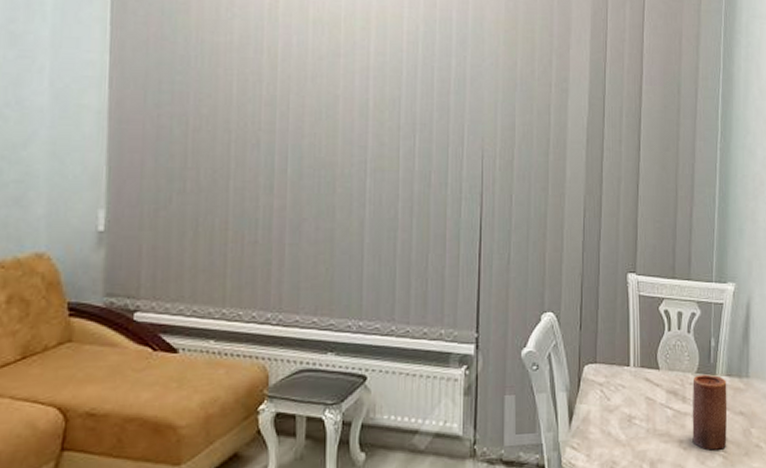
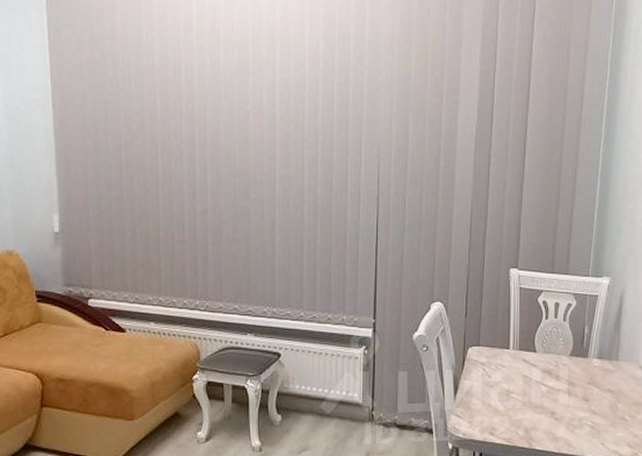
candle: present [692,374,728,450] -> none [564,357,598,421]

